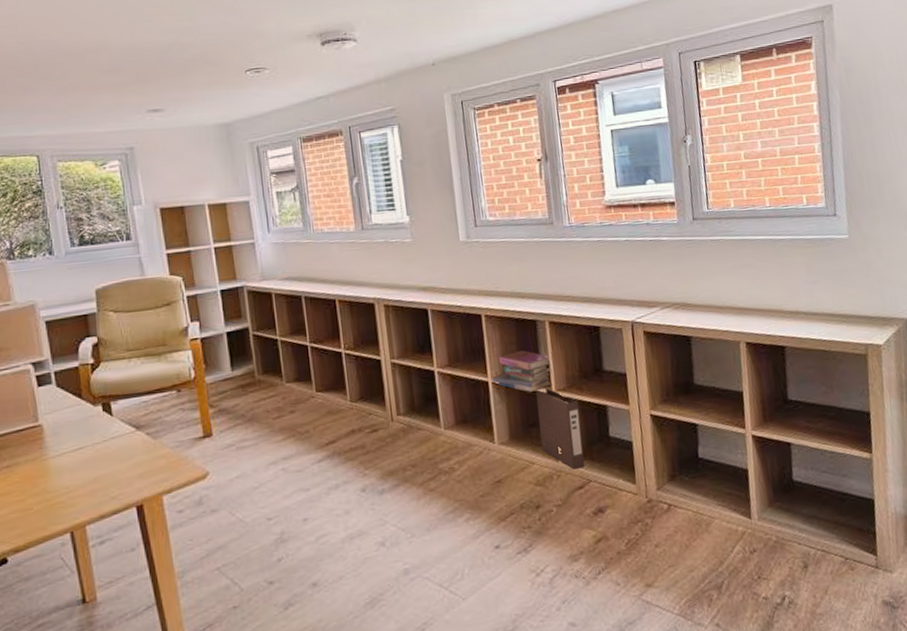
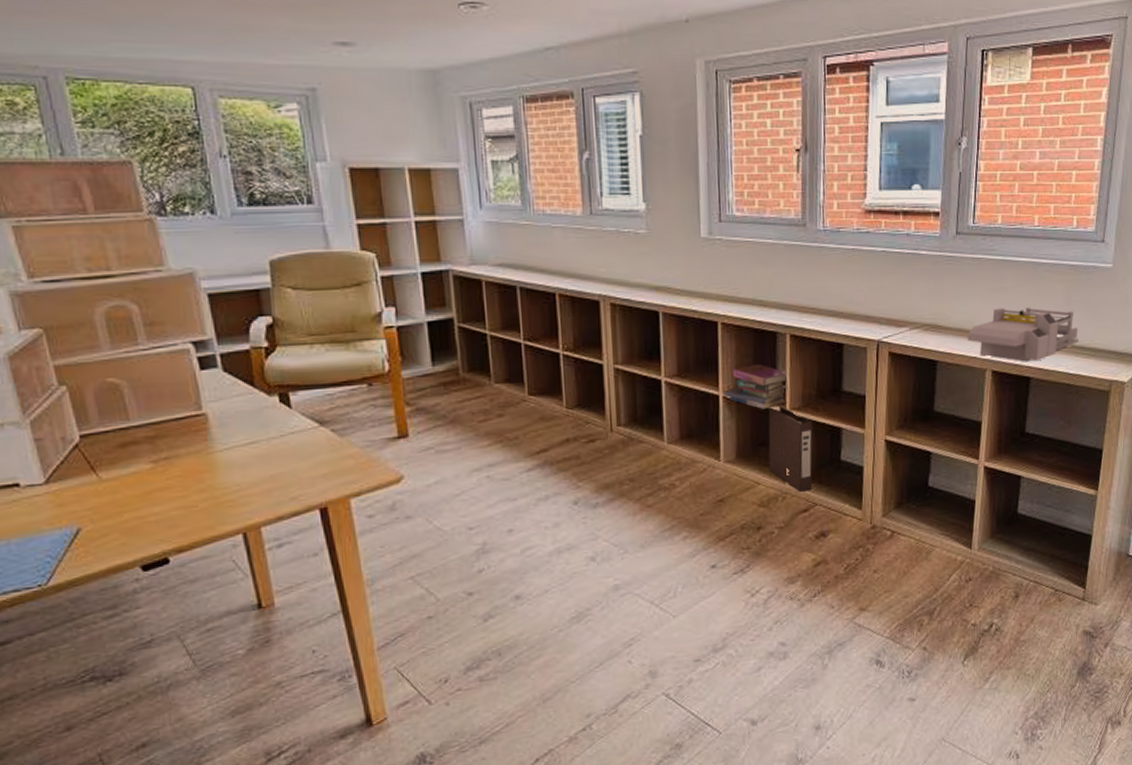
printer: none [717,280,827,332] -> present [967,307,1079,362]

